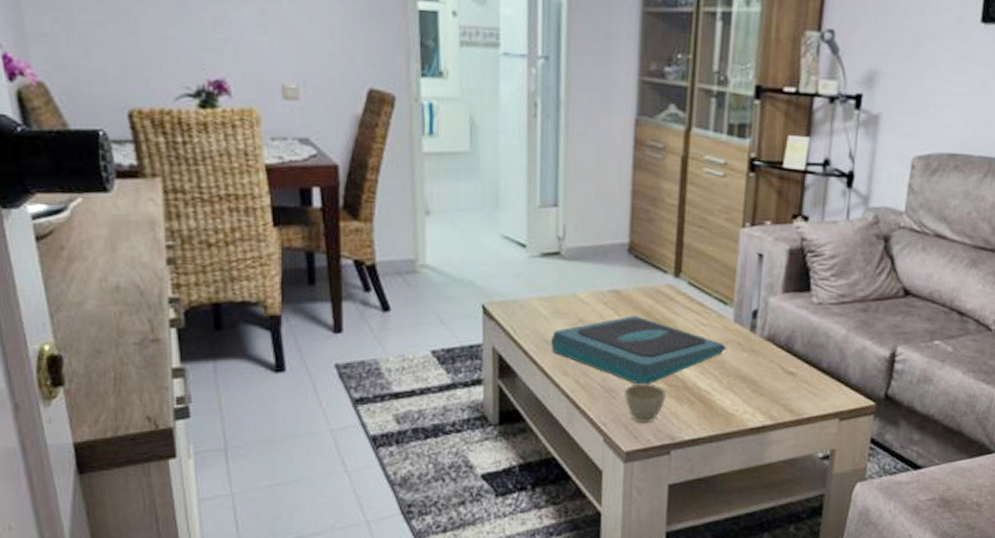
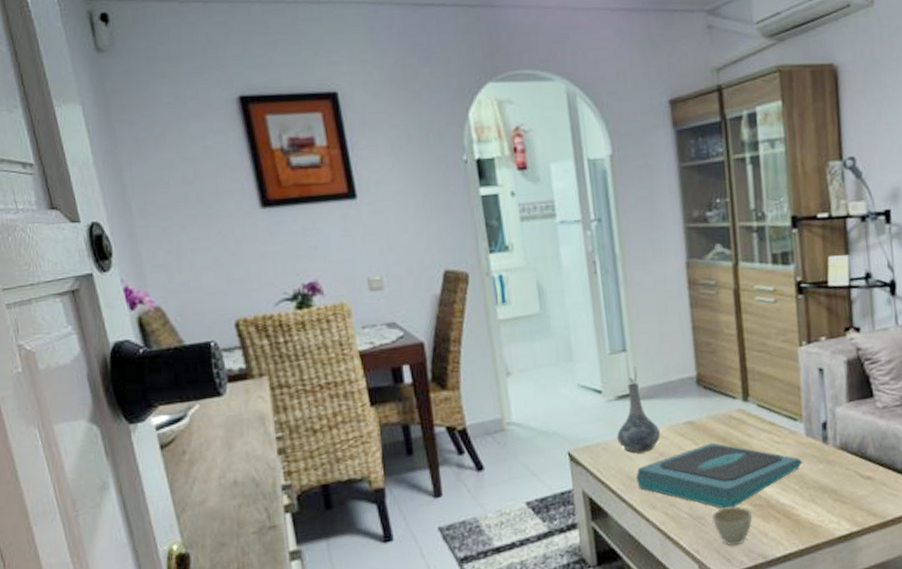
decorative vase: none [536,241,583,316] -> present [617,383,661,454]

